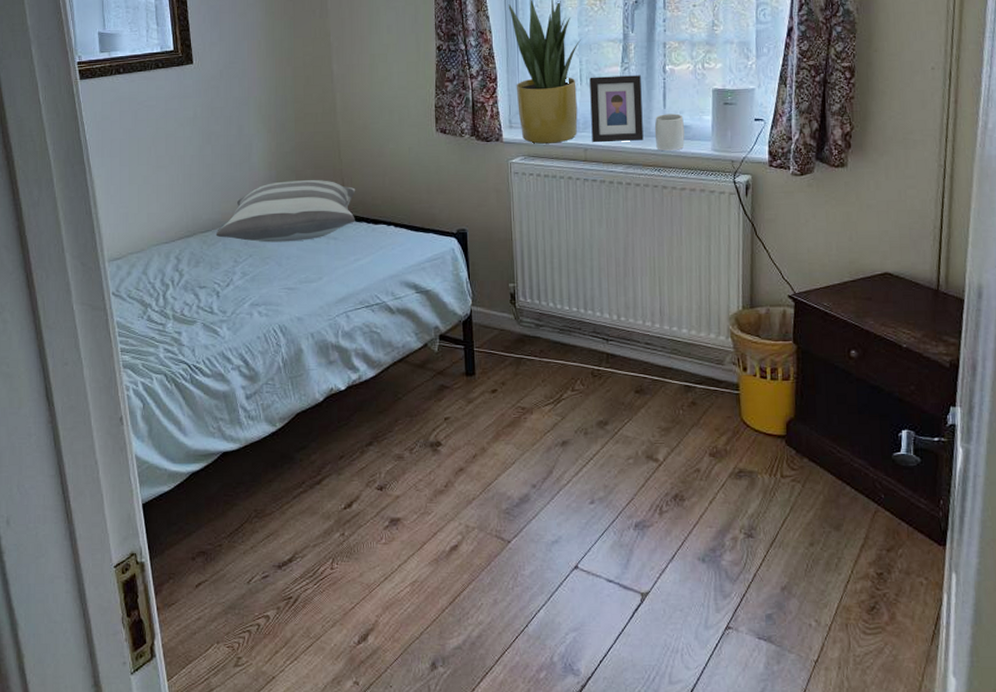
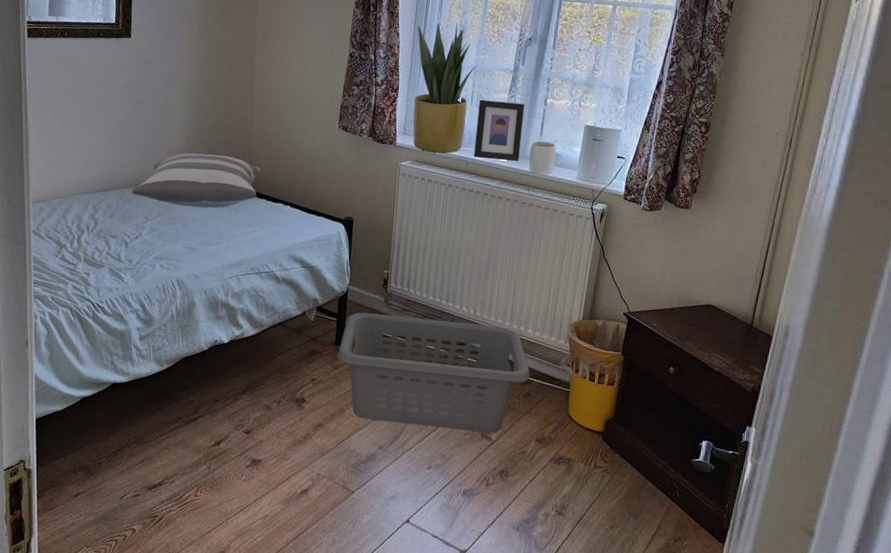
laundry basket: none [470,330,692,456] -> present [337,312,530,433]

